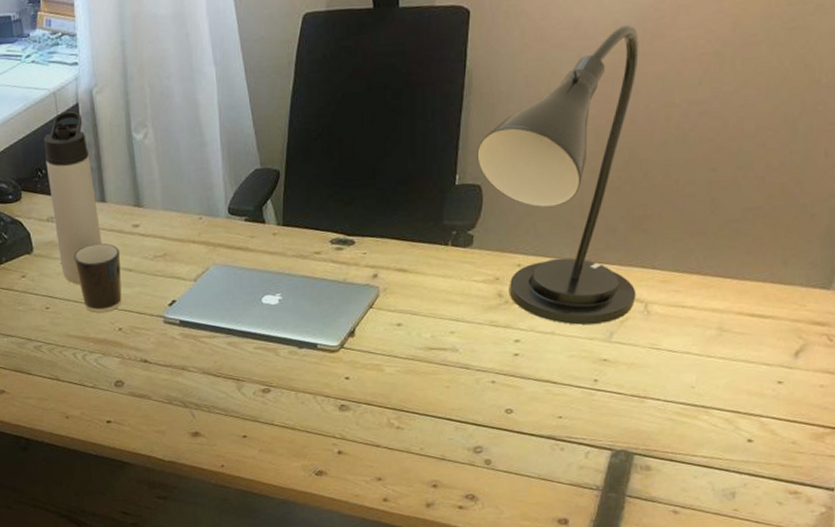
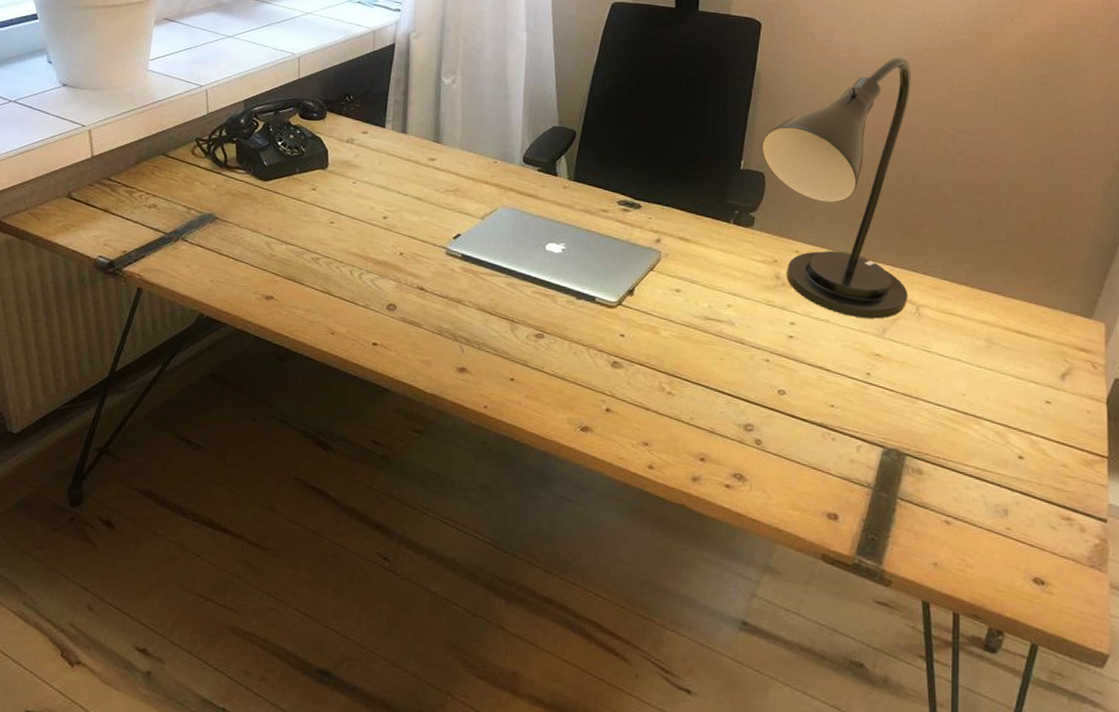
thermos bottle: present [43,111,102,284] -> none [352,48,398,205]
mug: present [73,243,122,313] -> none [366,169,413,235]

